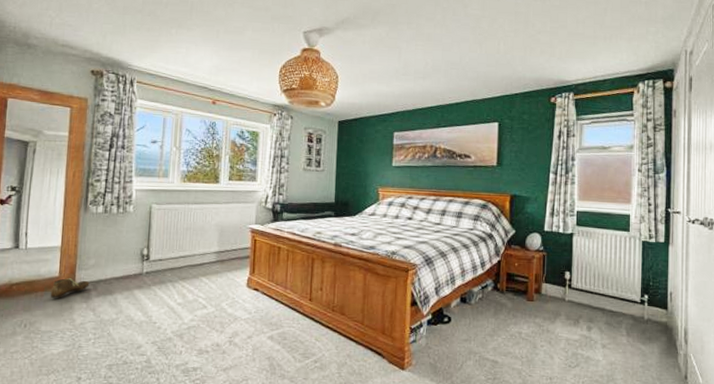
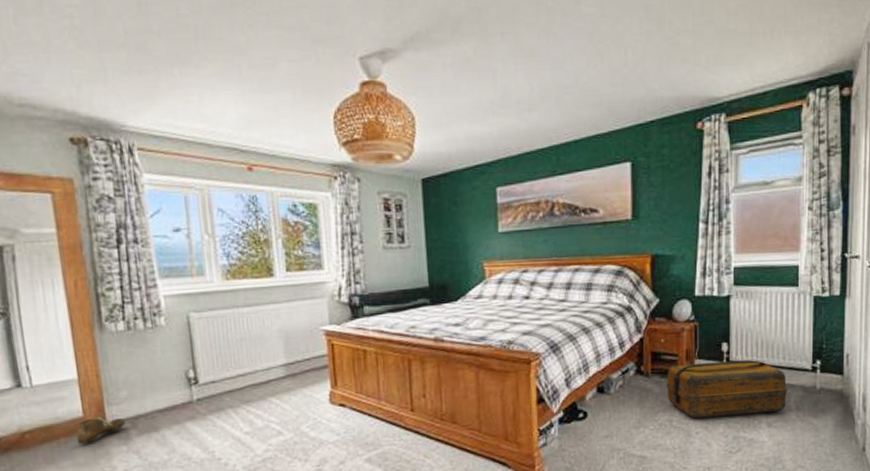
suitcase: none [518,286,619,336] -> present [666,360,787,419]

